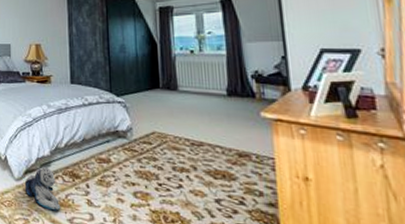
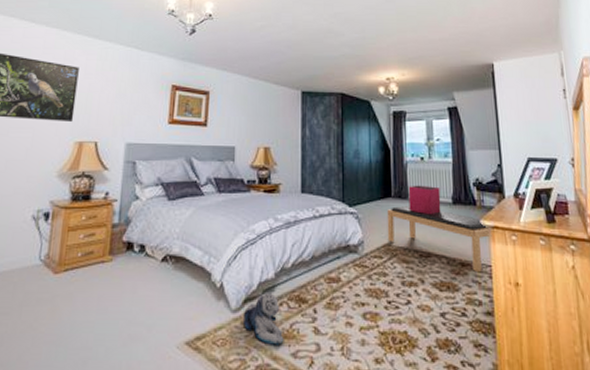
bench: none [155,96,275,165] -> present [387,205,492,273]
storage bin: none [177,77,215,105] -> present [408,185,441,214]

